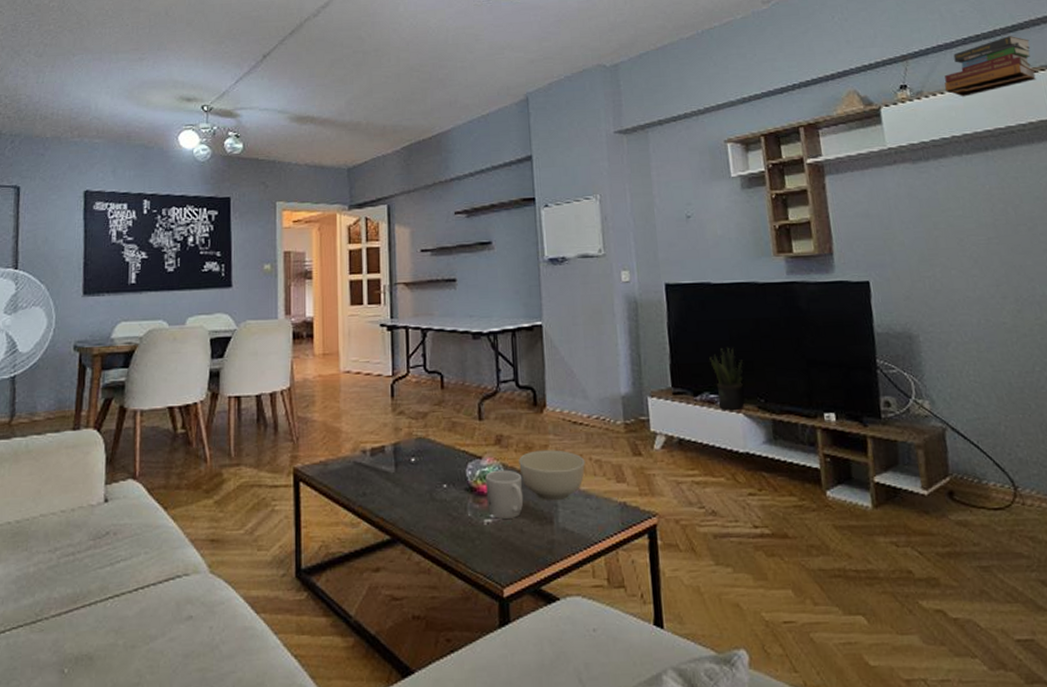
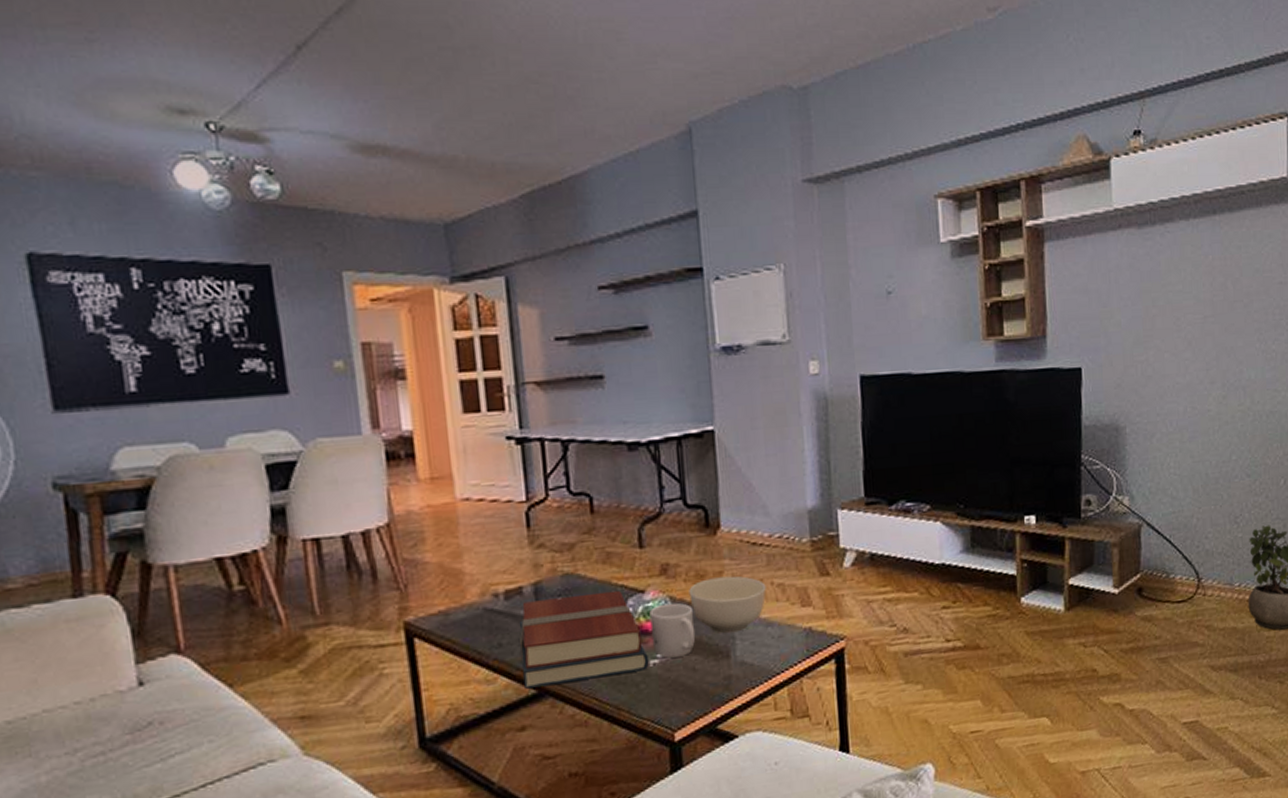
books: none [380,455,484,534] -> present [519,590,649,689]
potted plant: present [709,347,744,411] -> none [907,448,943,521]
books: present [944,36,1036,97] -> none [1181,73,1274,148]

